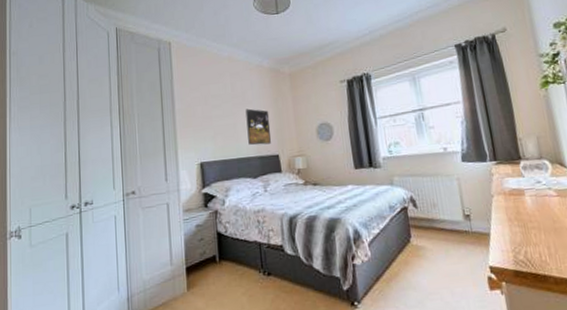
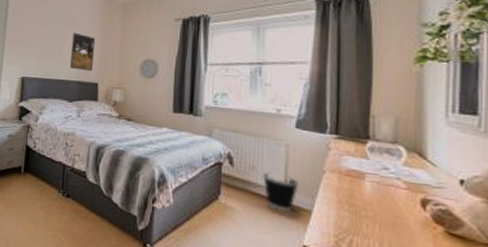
wastebasket: none [443,206,475,240] -> present [263,172,299,212]

